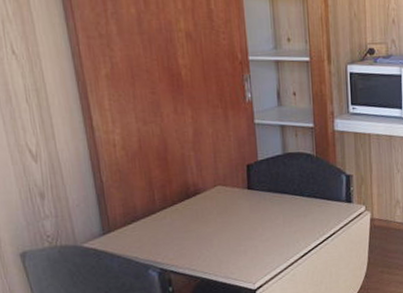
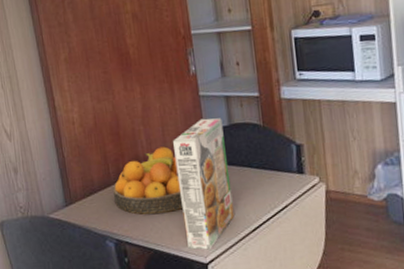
fruit bowl: none [157,173,234,243] -> present [112,146,184,215]
cereal box: none [225,146,284,277] -> present [173,118,234,250]

